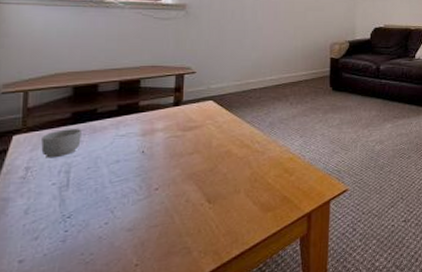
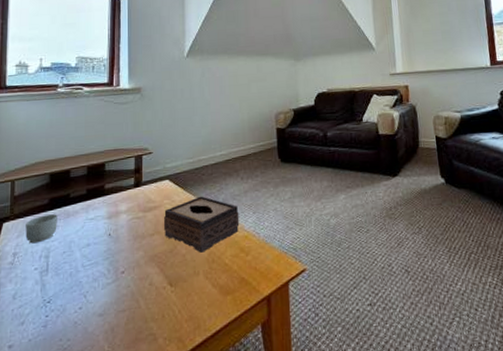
tissue box: none [204,118,286,172] -> present [163,196,240,253]

